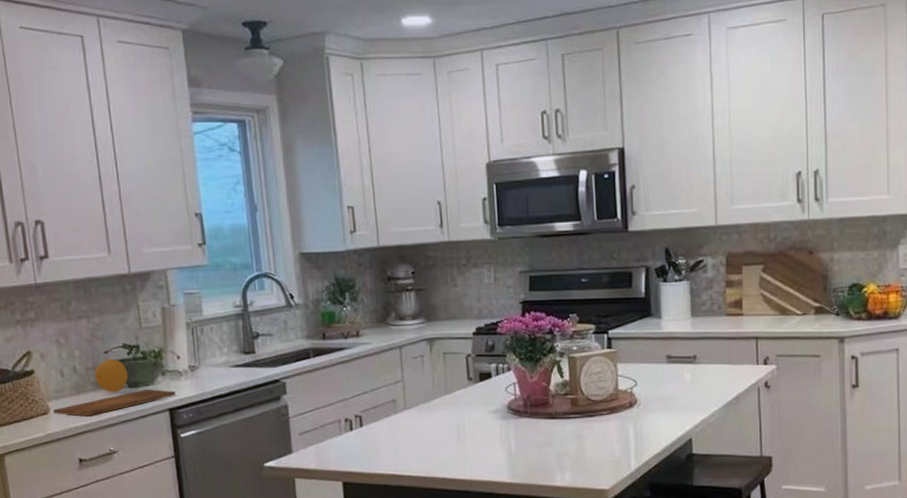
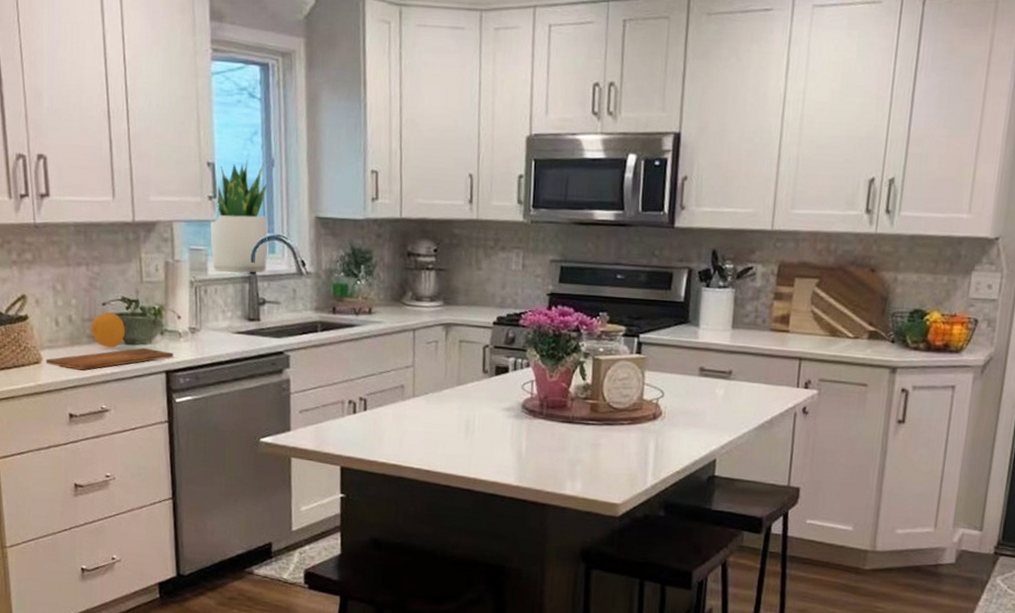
planter: none [202,206,257,312] -> present [210,159,268,273]

